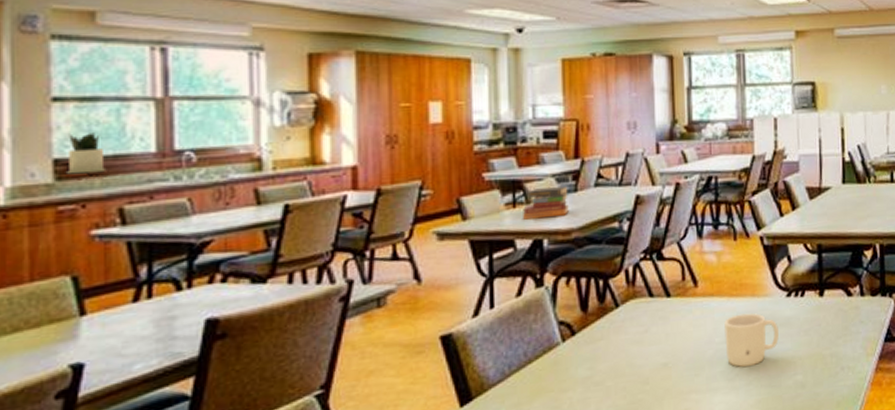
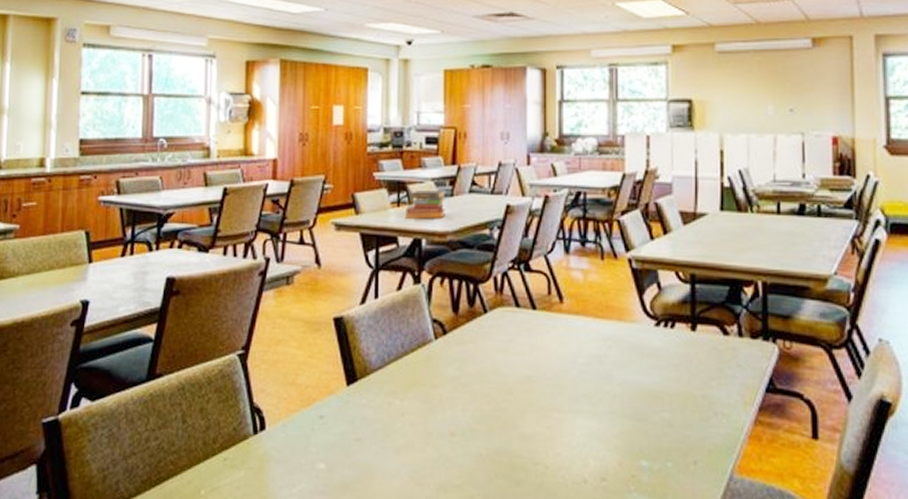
planter: present [65,133,107,174] -> none [86,120,111,152]
mug: present [724,313,779,368] -> none [589,337,645,394]

